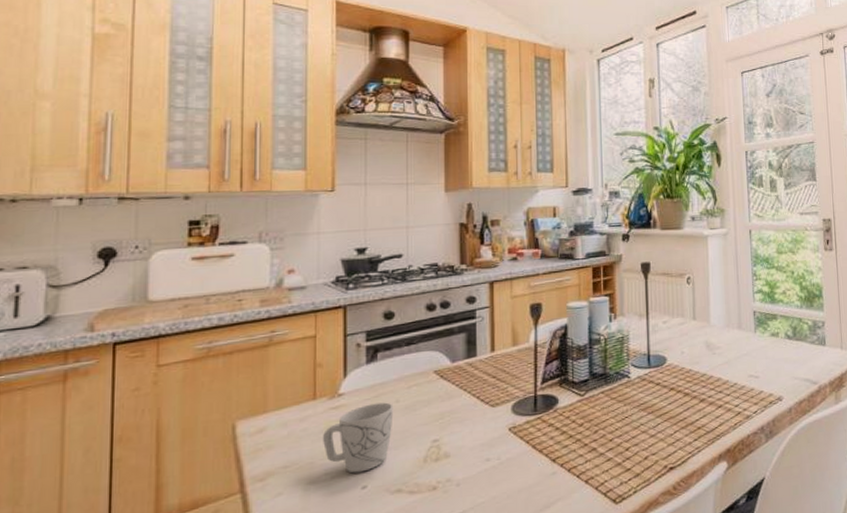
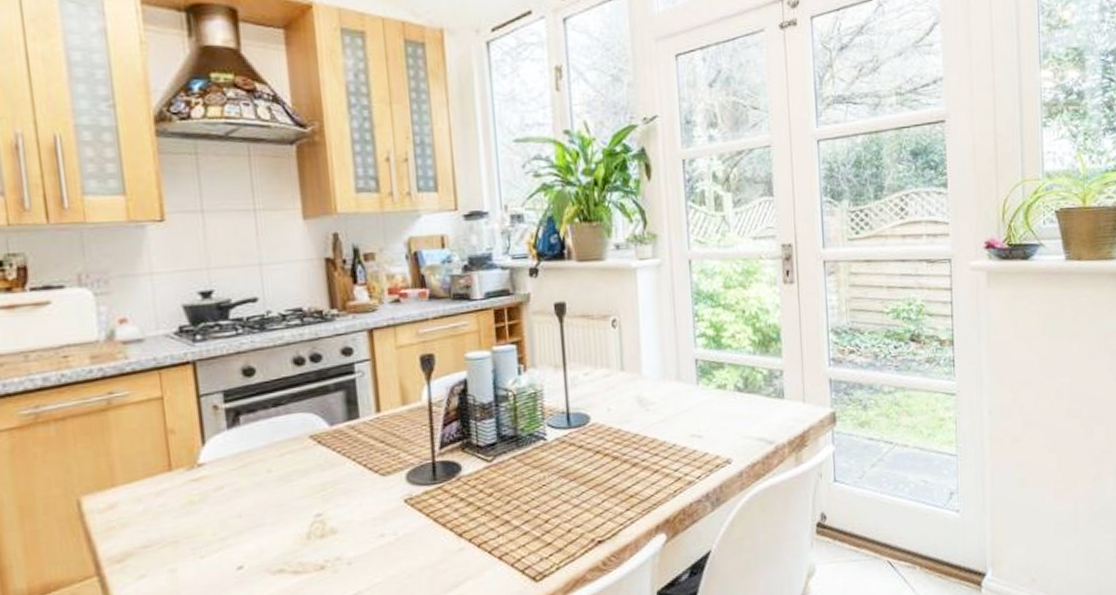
mug: present [323,402,393,474] -> none [185,472,266,553]

